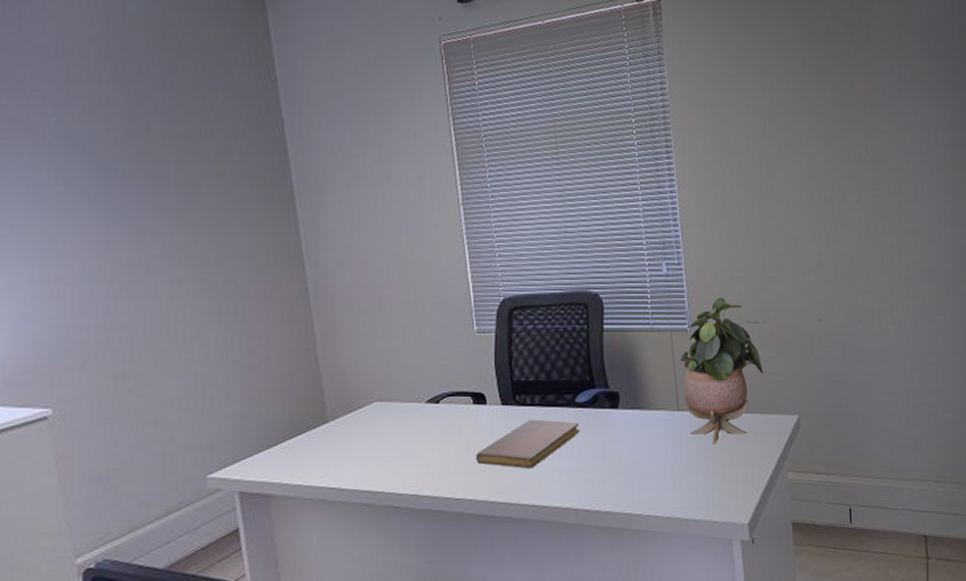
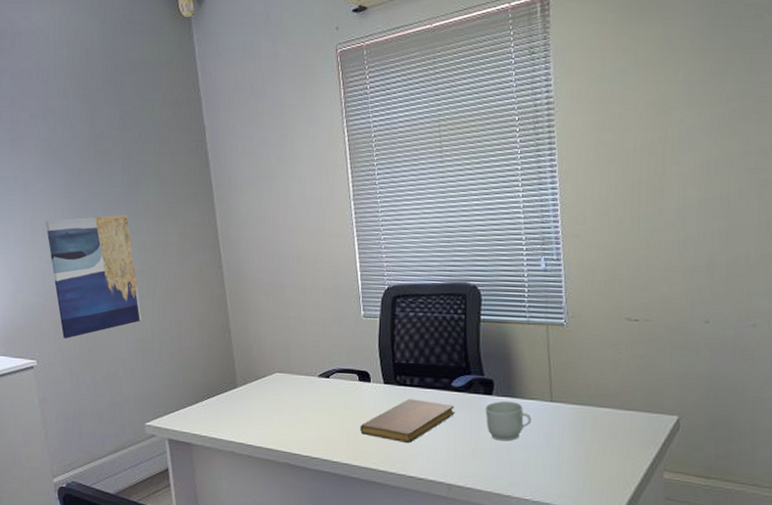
wall art: none [66,223,202,378] -> present [45,215,142,338]
mug: none [611,413,659,457] -> present [485,400,532,441]
potted plant: present [680,297,764,445] -> none [555,294,643,438]

